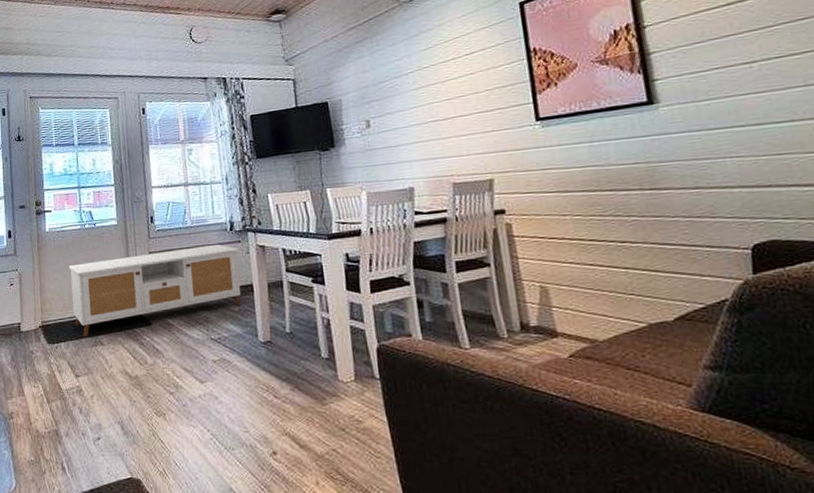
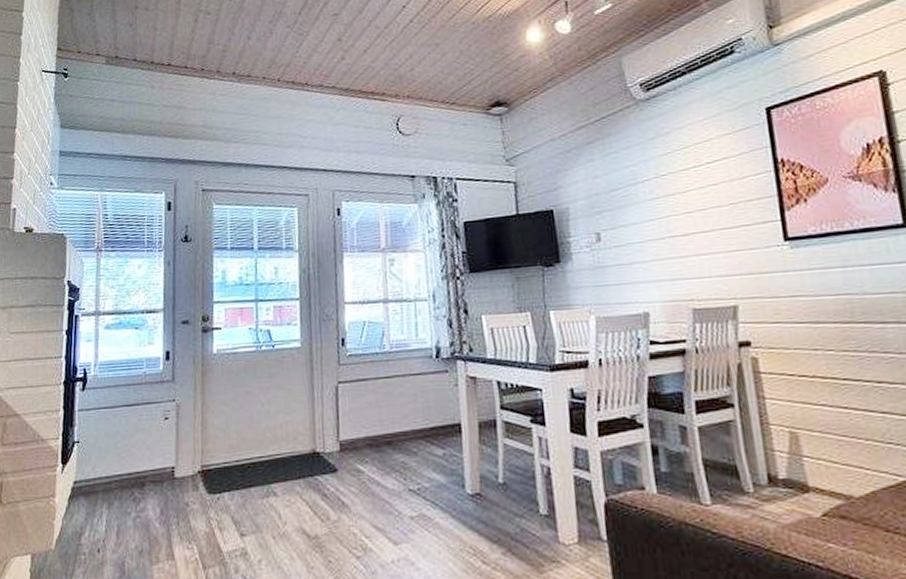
storage bench: present [68,244,241,336] -> none [238,373,447,485]

